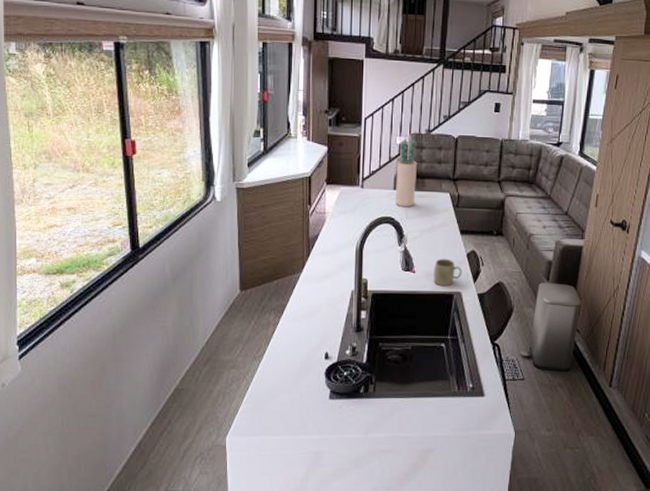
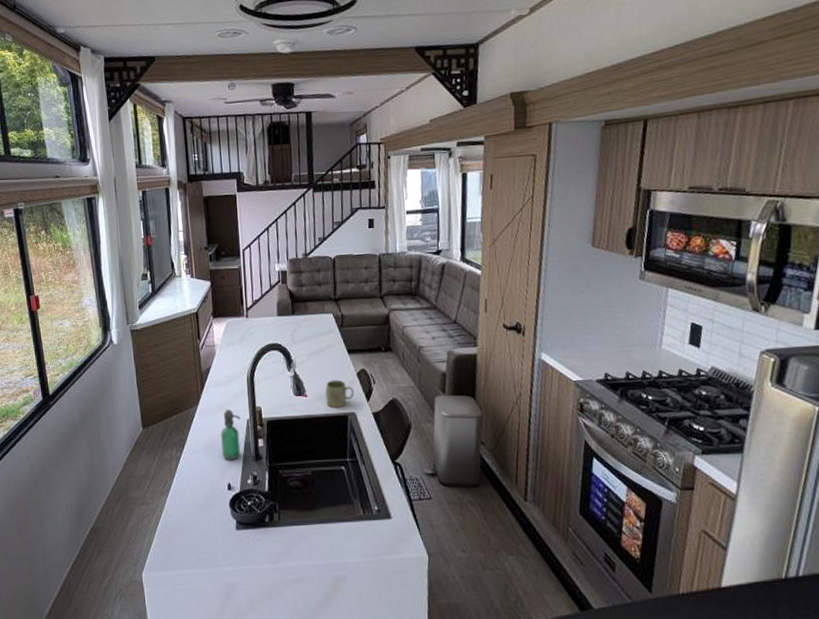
soap dispenser: none [323,279,345,330] -> present [221,409,241,460]
vase: present [395,131,418,208] -> none [278,256,300,333]

